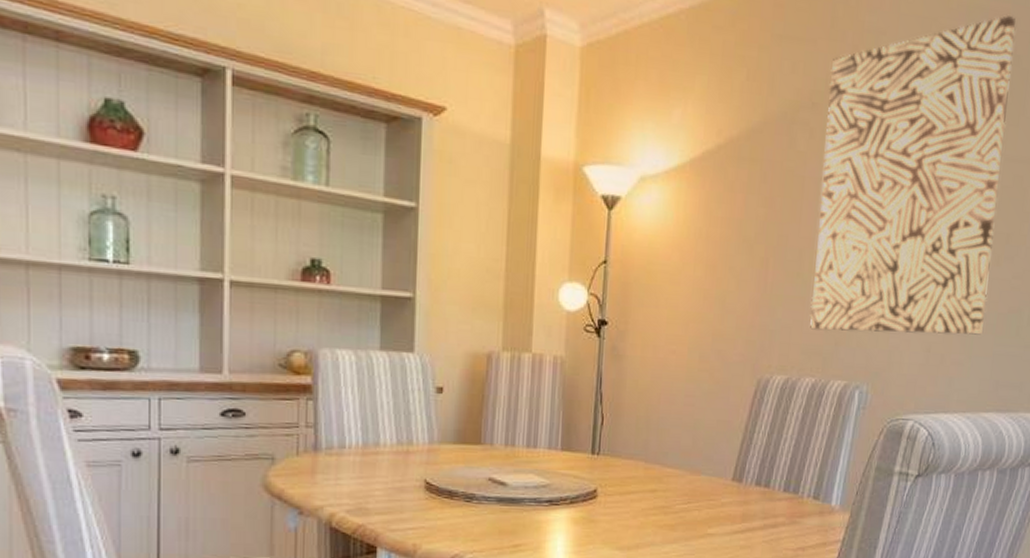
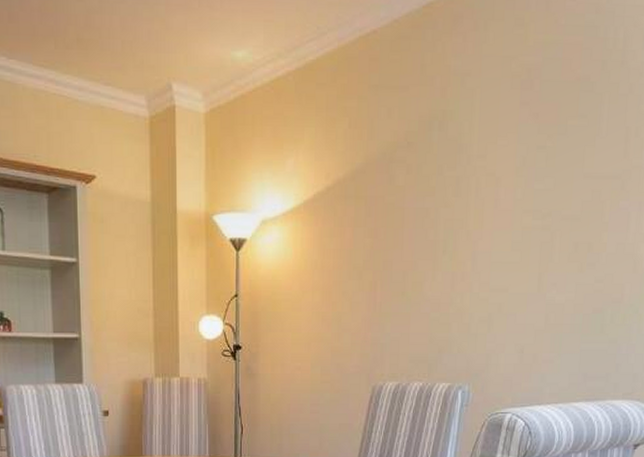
wall art: present [810,16,1015,336] -> none [415,47,588,340]

